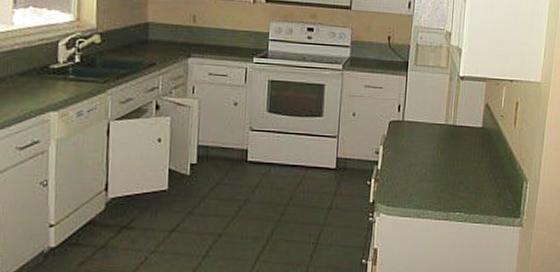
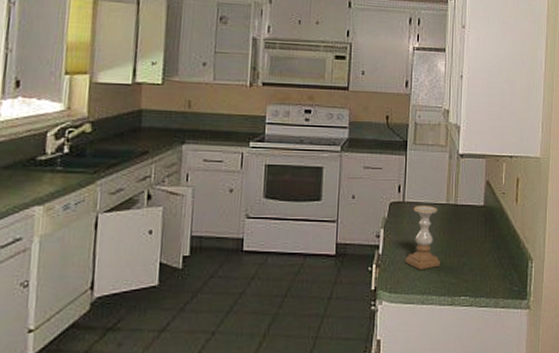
candle holder: none [402,124,438,186] -> present [404,205,441,270]

